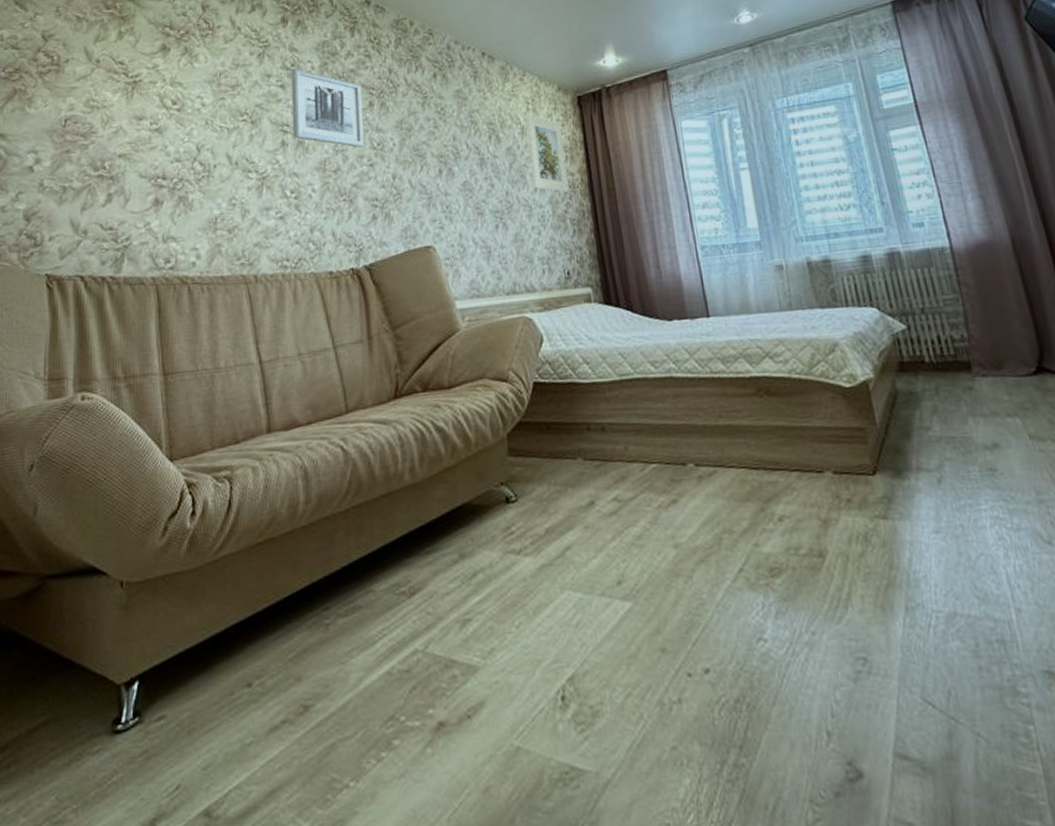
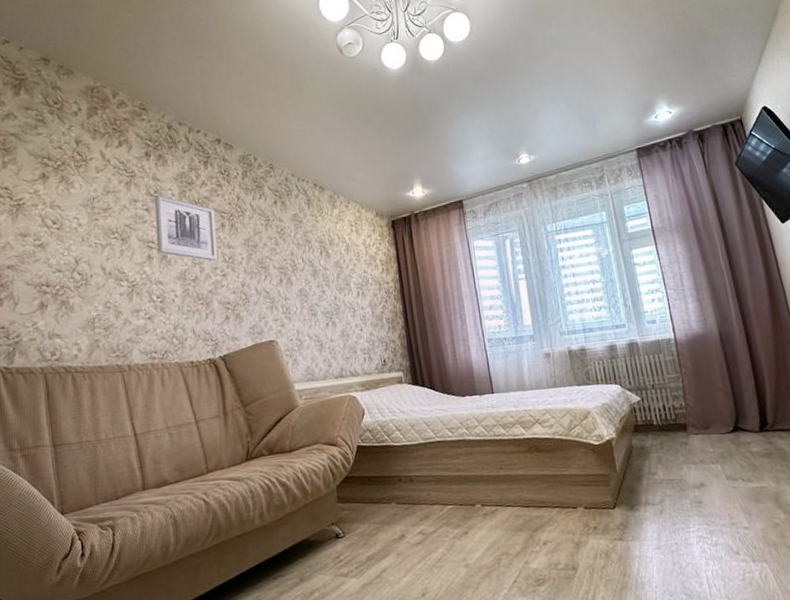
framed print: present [526,114,569,193] -> none [350,235,385,297]

